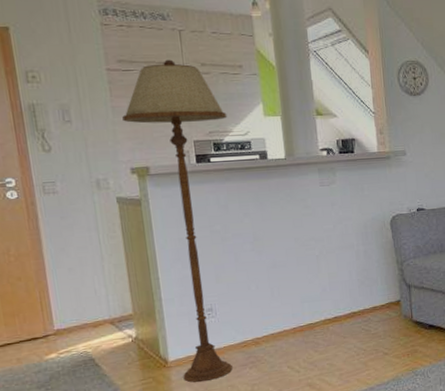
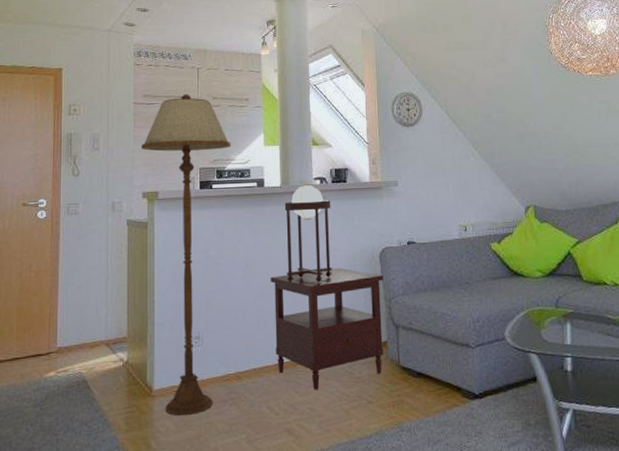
side table: none [281,235,398,348] -> present [270,267,384,390]
table lamp: none [290,154,344,253] -> present [284,183,332,283]

